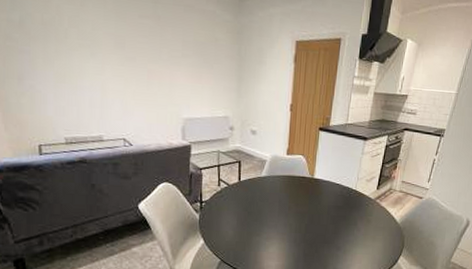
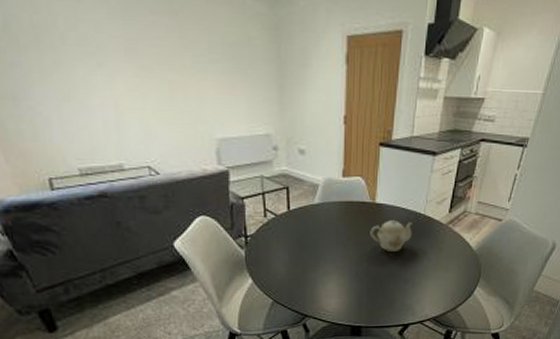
teapot: none [308,193,345,221] -> present [370,219,412,251]

